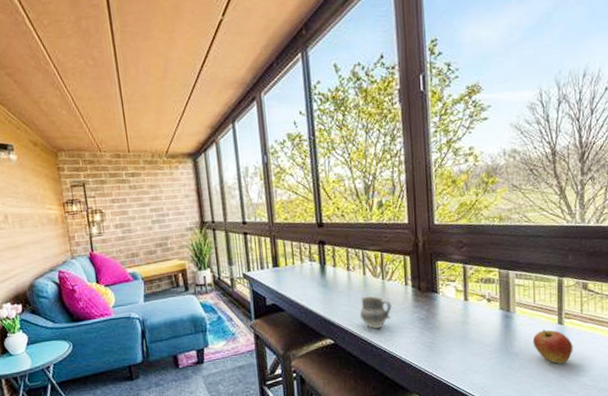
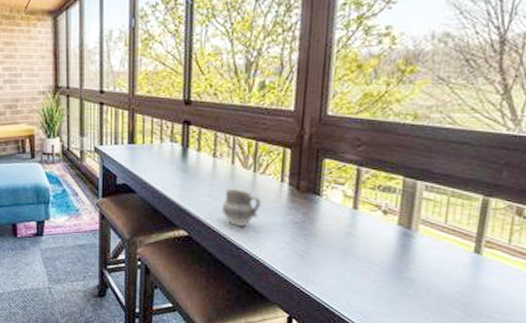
fruit: present [532,329,573,364] -> none [435,256,491,300]

